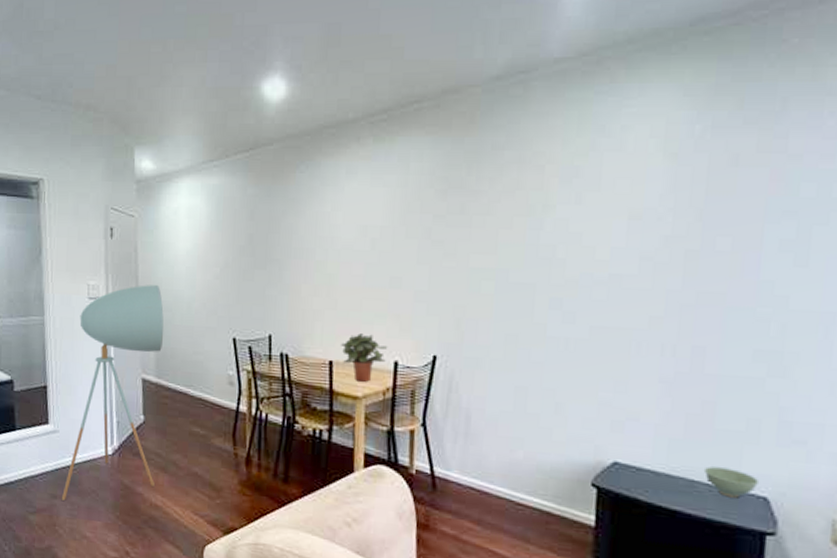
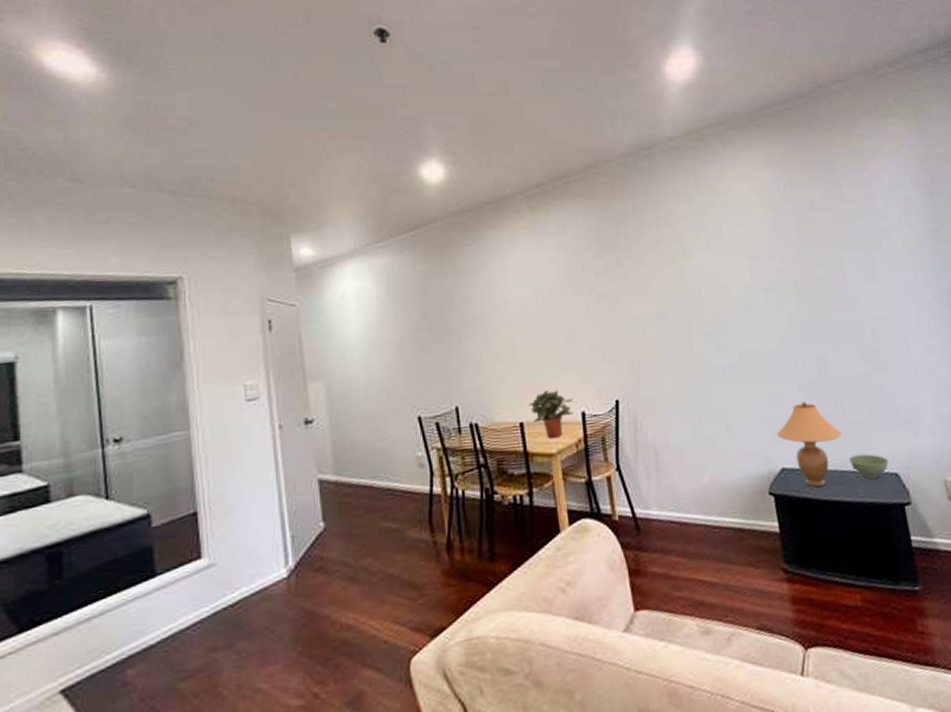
floor lamp: present [61,285,164,501] -> none [223,374,343,651]
table lamp: none [617,395,702,492] -> present [777,402,842,488]

